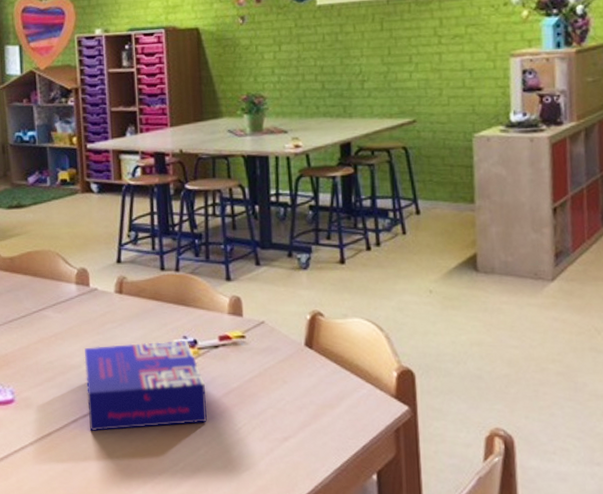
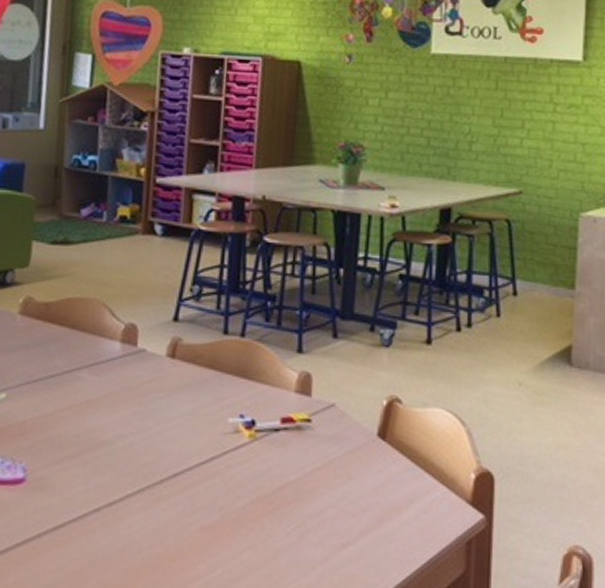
board game: present [84,341,207,432] -> none [114,419,258,525]

